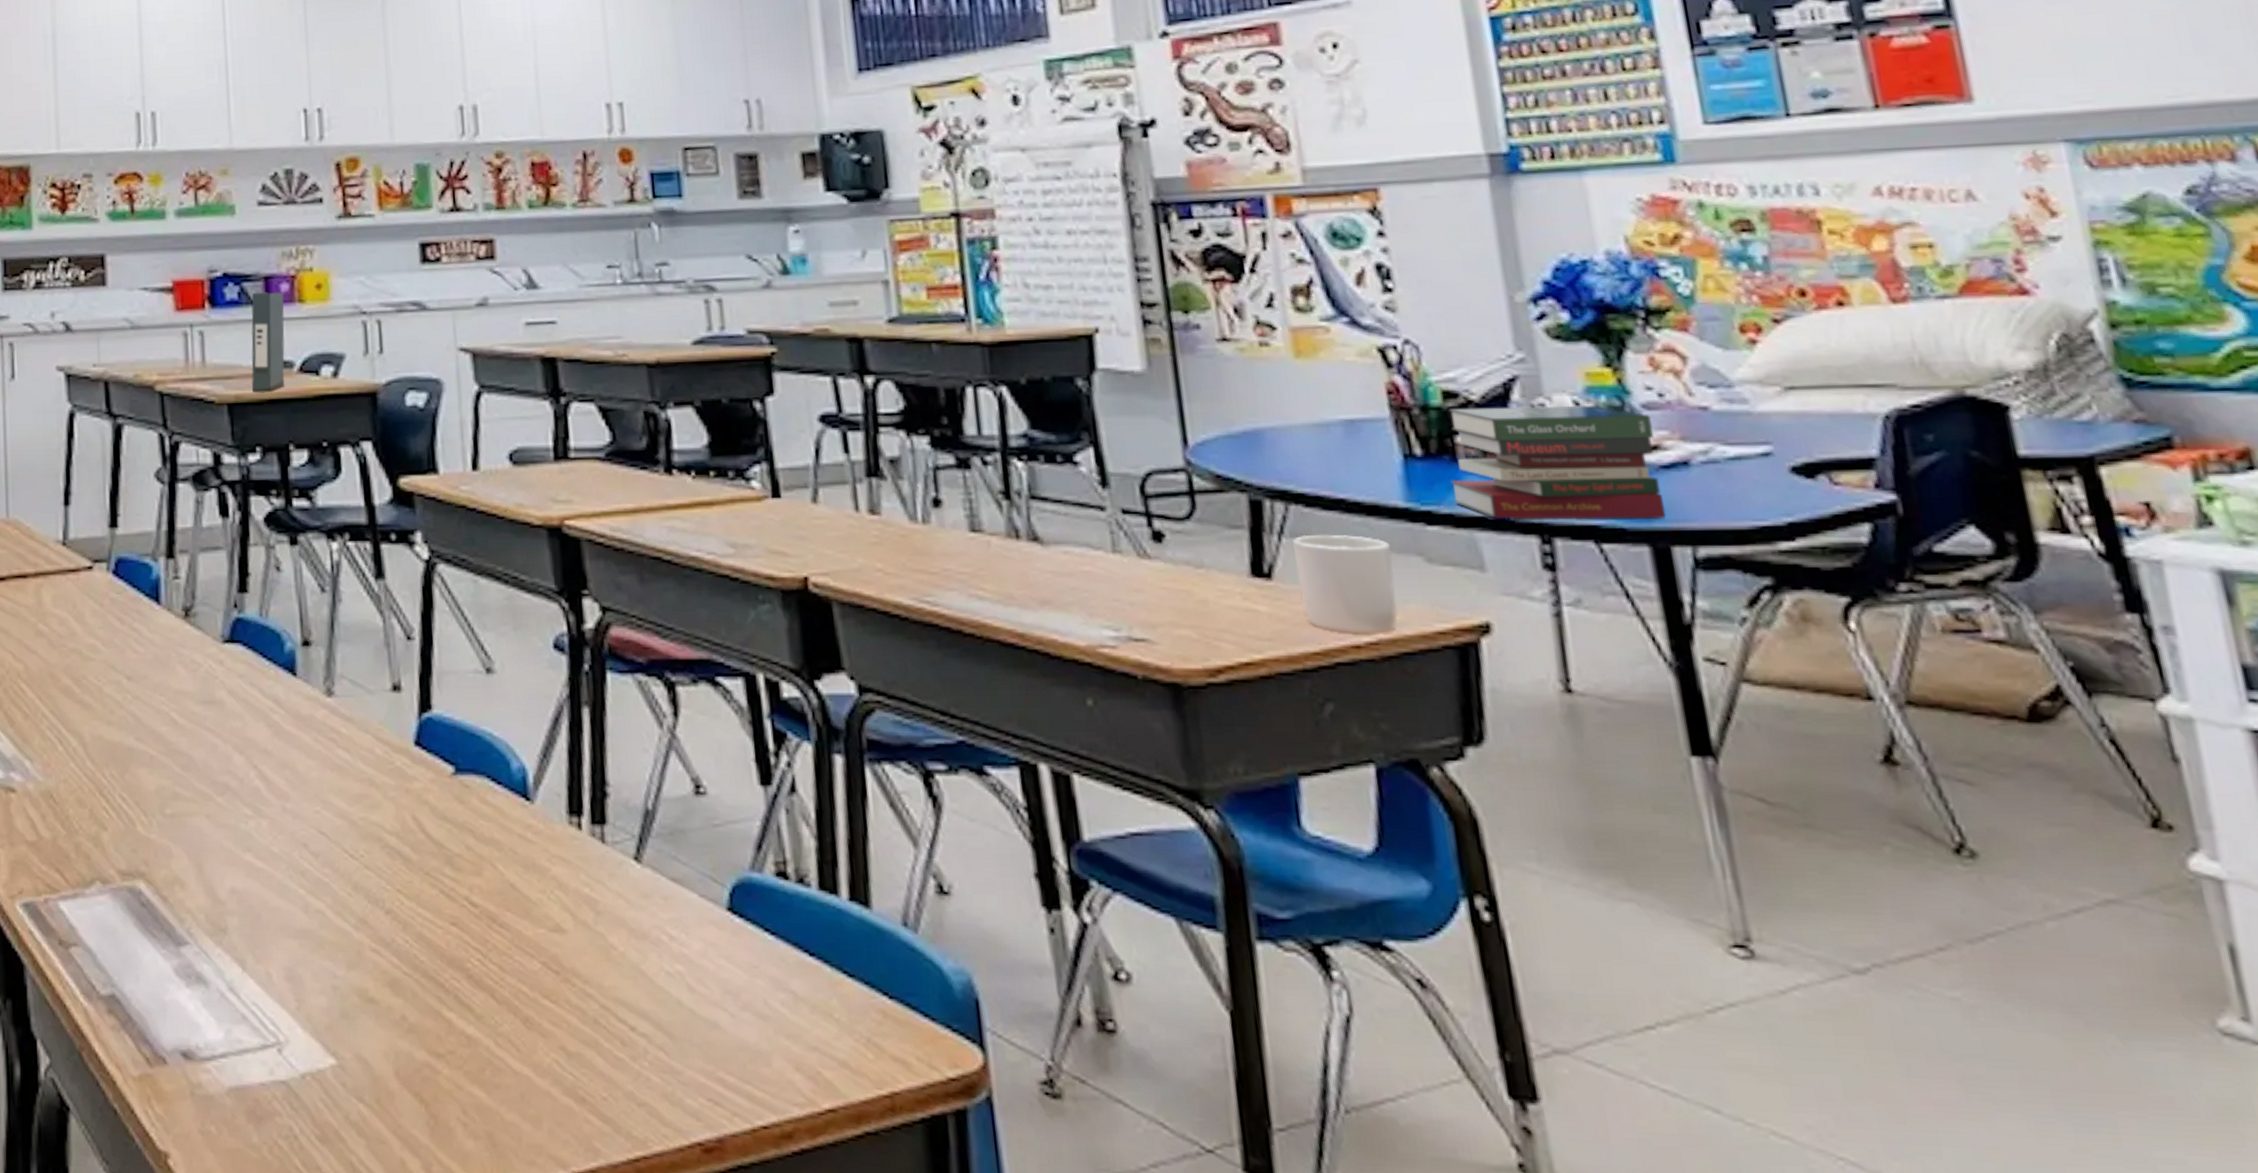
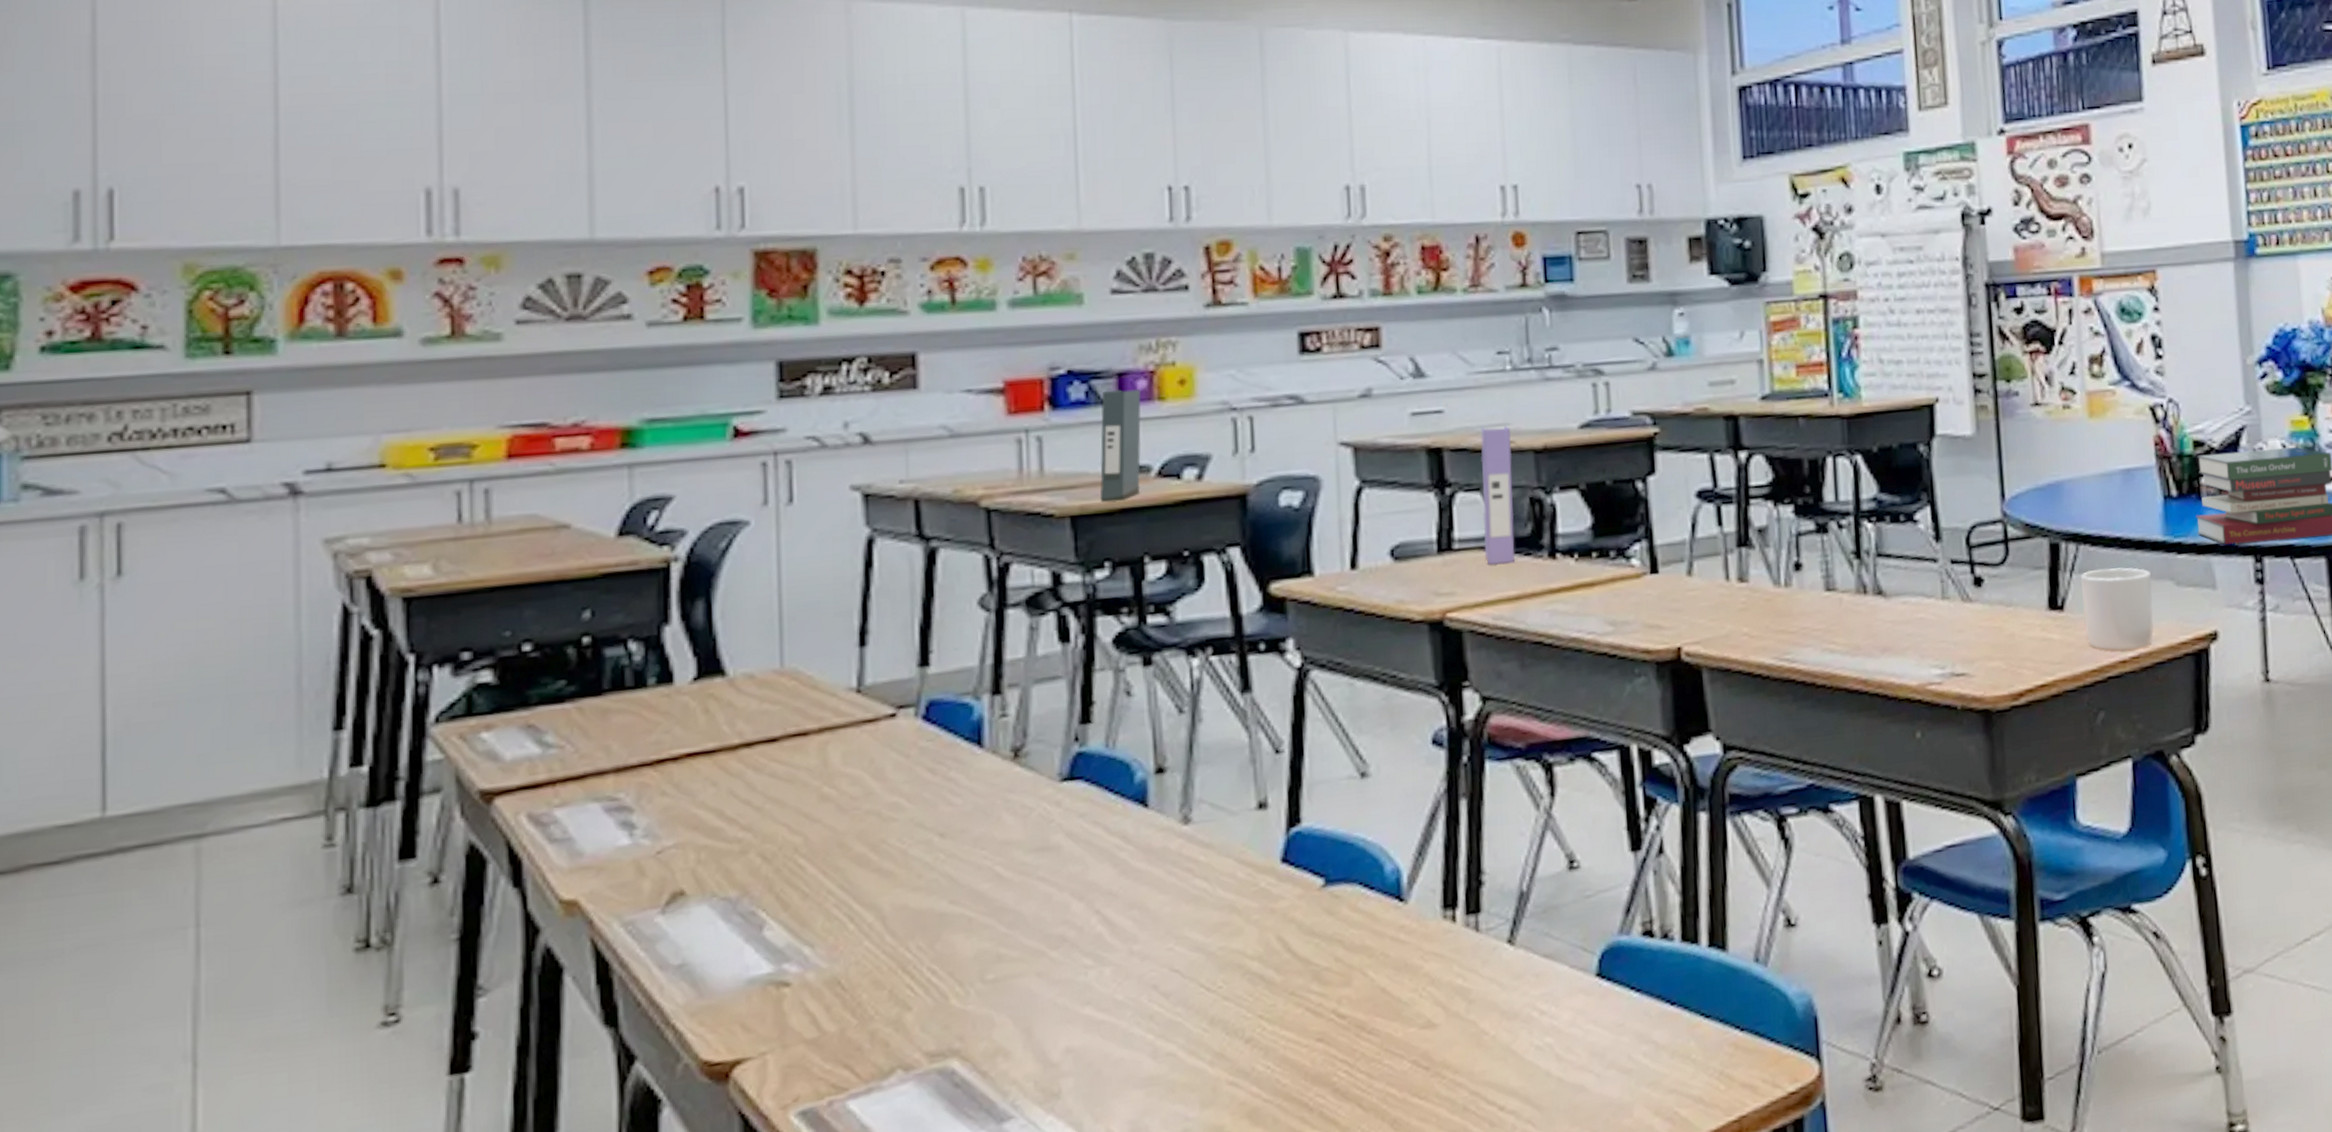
binder: none [593,338,631,477] -> present [1480,425,1515,566]

